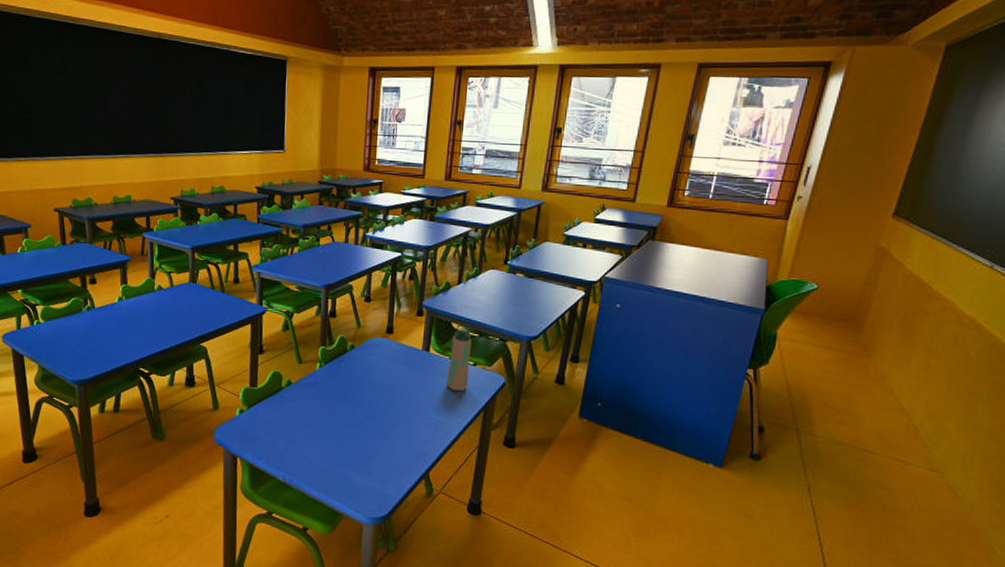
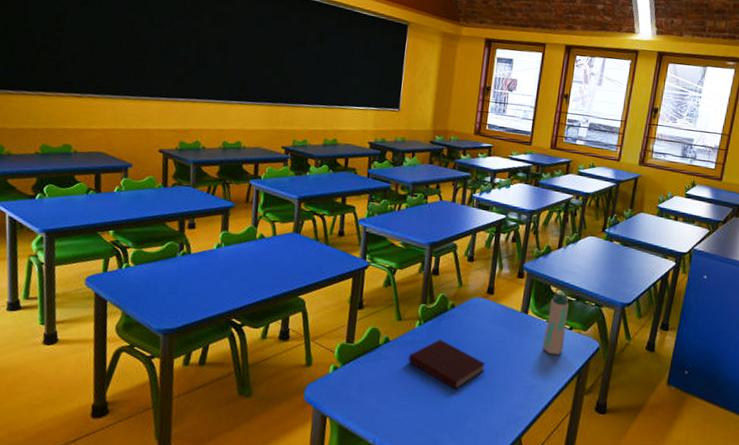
notebook: none [312,380,389,428] -> present [408,339,486,390]

